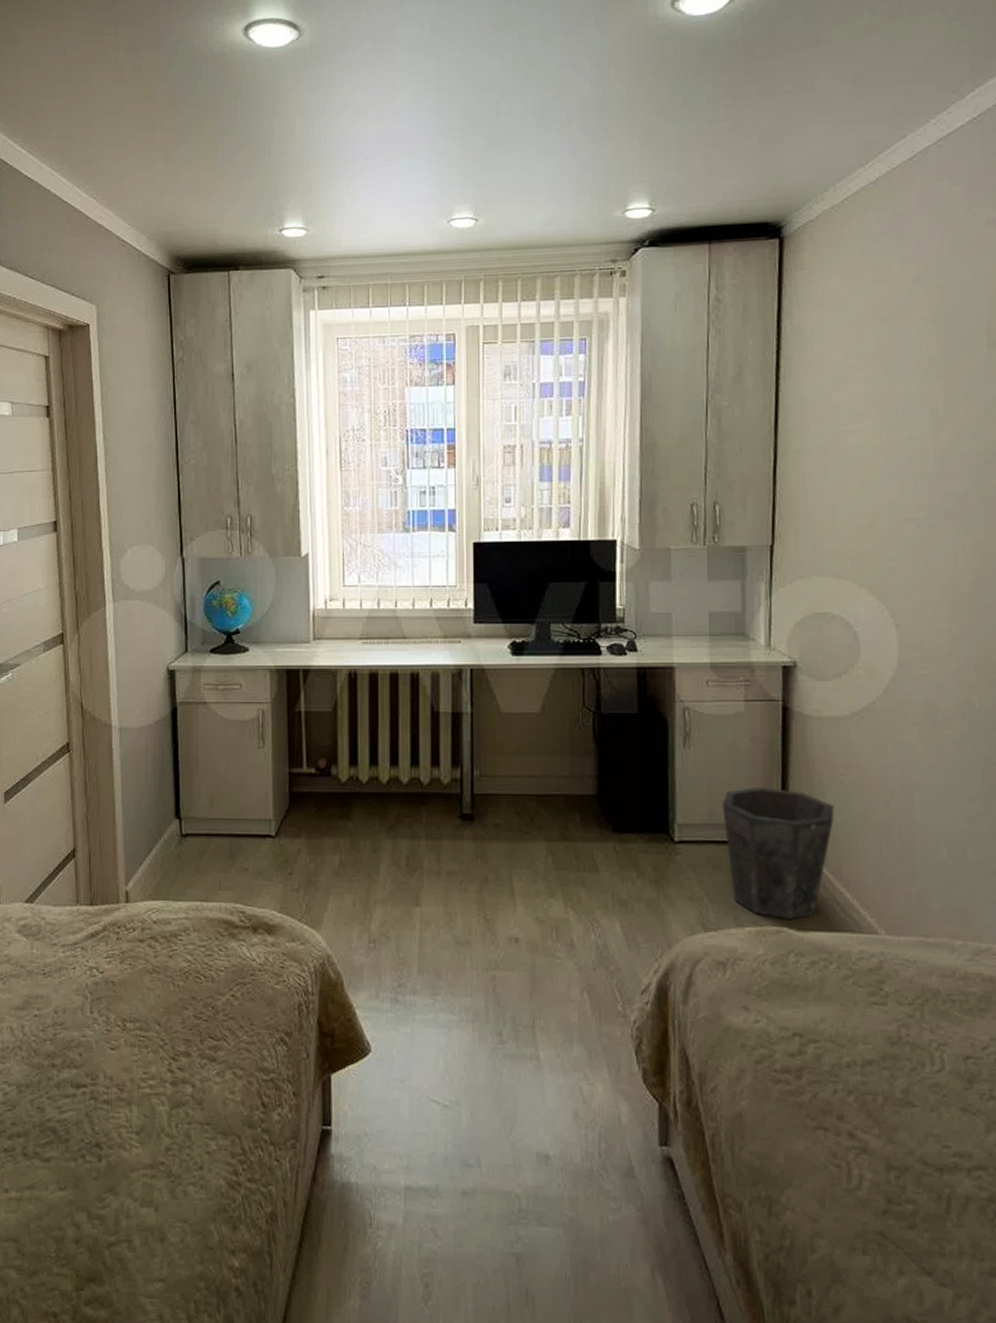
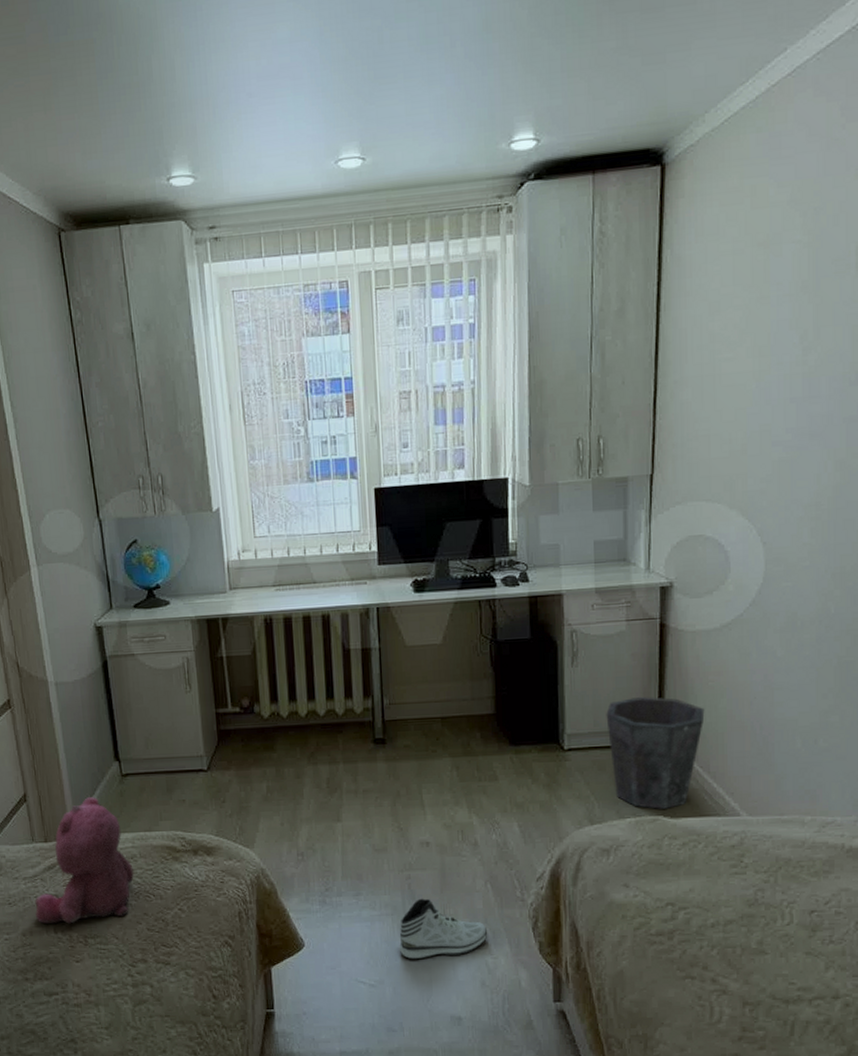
teddy bear: none [72,857,186,1003] -> present [35,797,135,924]
sneaker: none [480,1004,584,1079] -> present [399,898,488,960]

